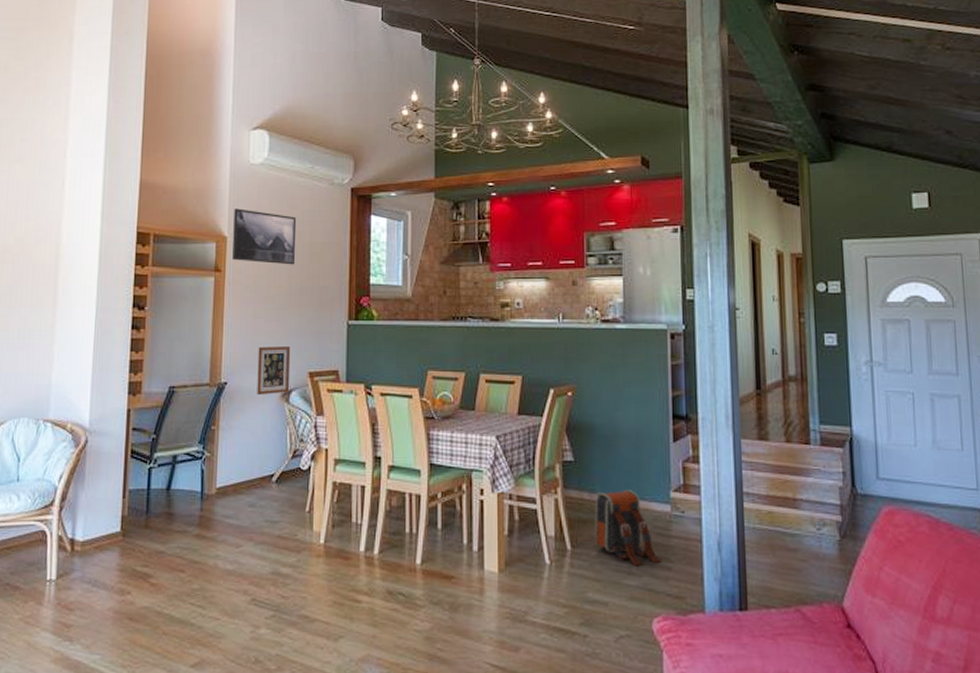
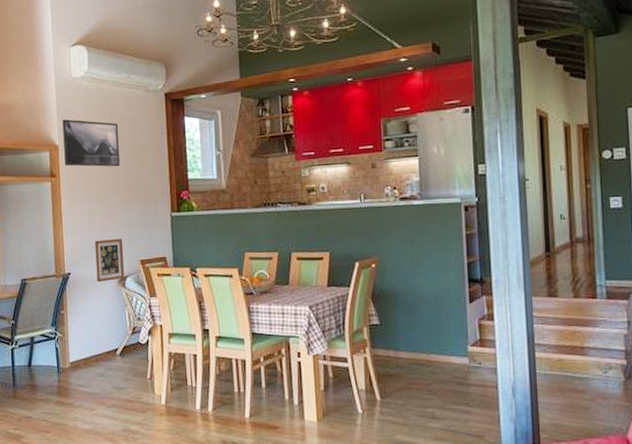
backpack: present [594,490,661,567] -> none [400,346,461,412]

